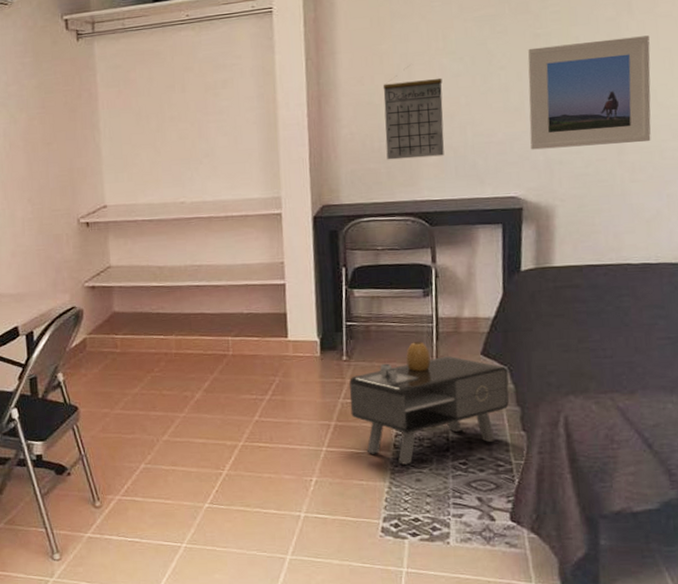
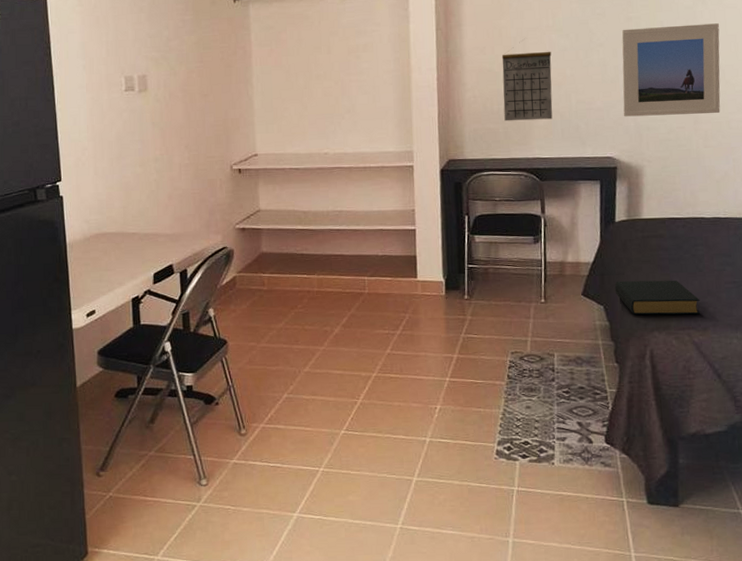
nightstand: present [349,342,510,465] -> none [470,283,605,393]
hardback book: none [520,336,626,377] -> present [614,280,700,315]

